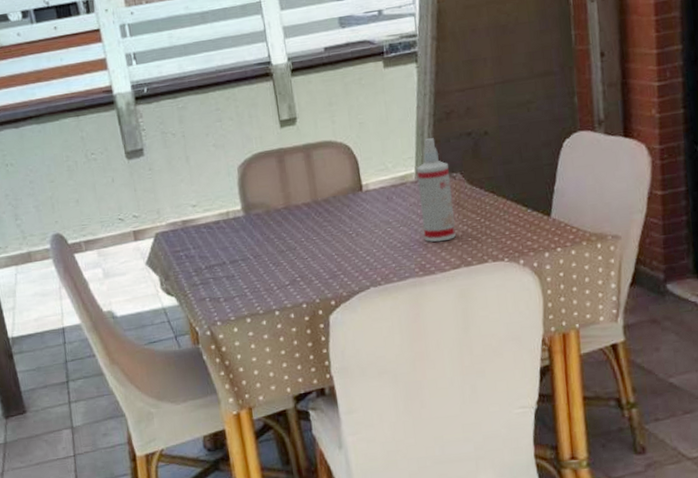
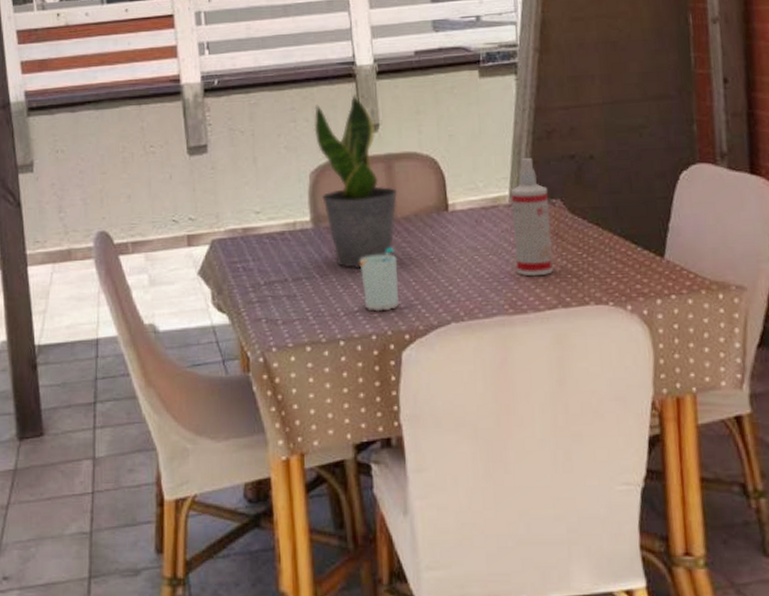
potted plant: none [238,92,317,248] -> present [314,94,398,268]
cup: none [288,228,324,284] -> present [359,248,399,312]

